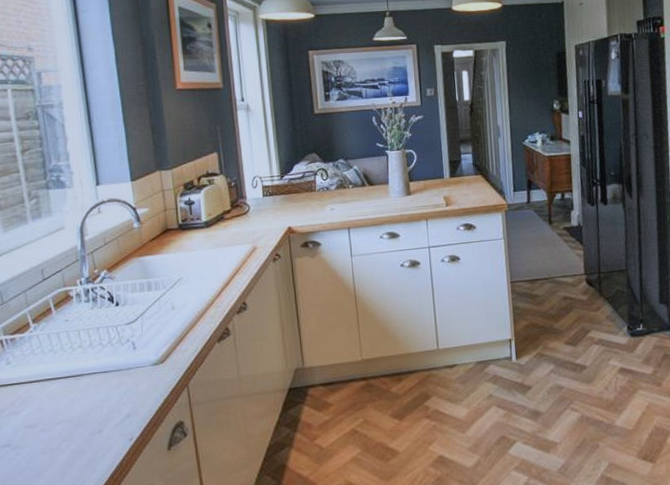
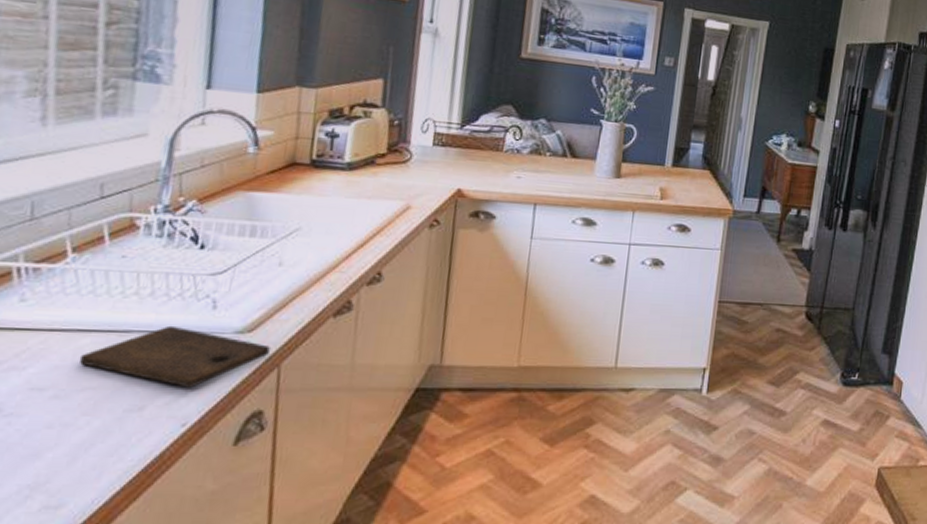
cutting board: none [52,366,179,412] -> present [79,325,270,388]

